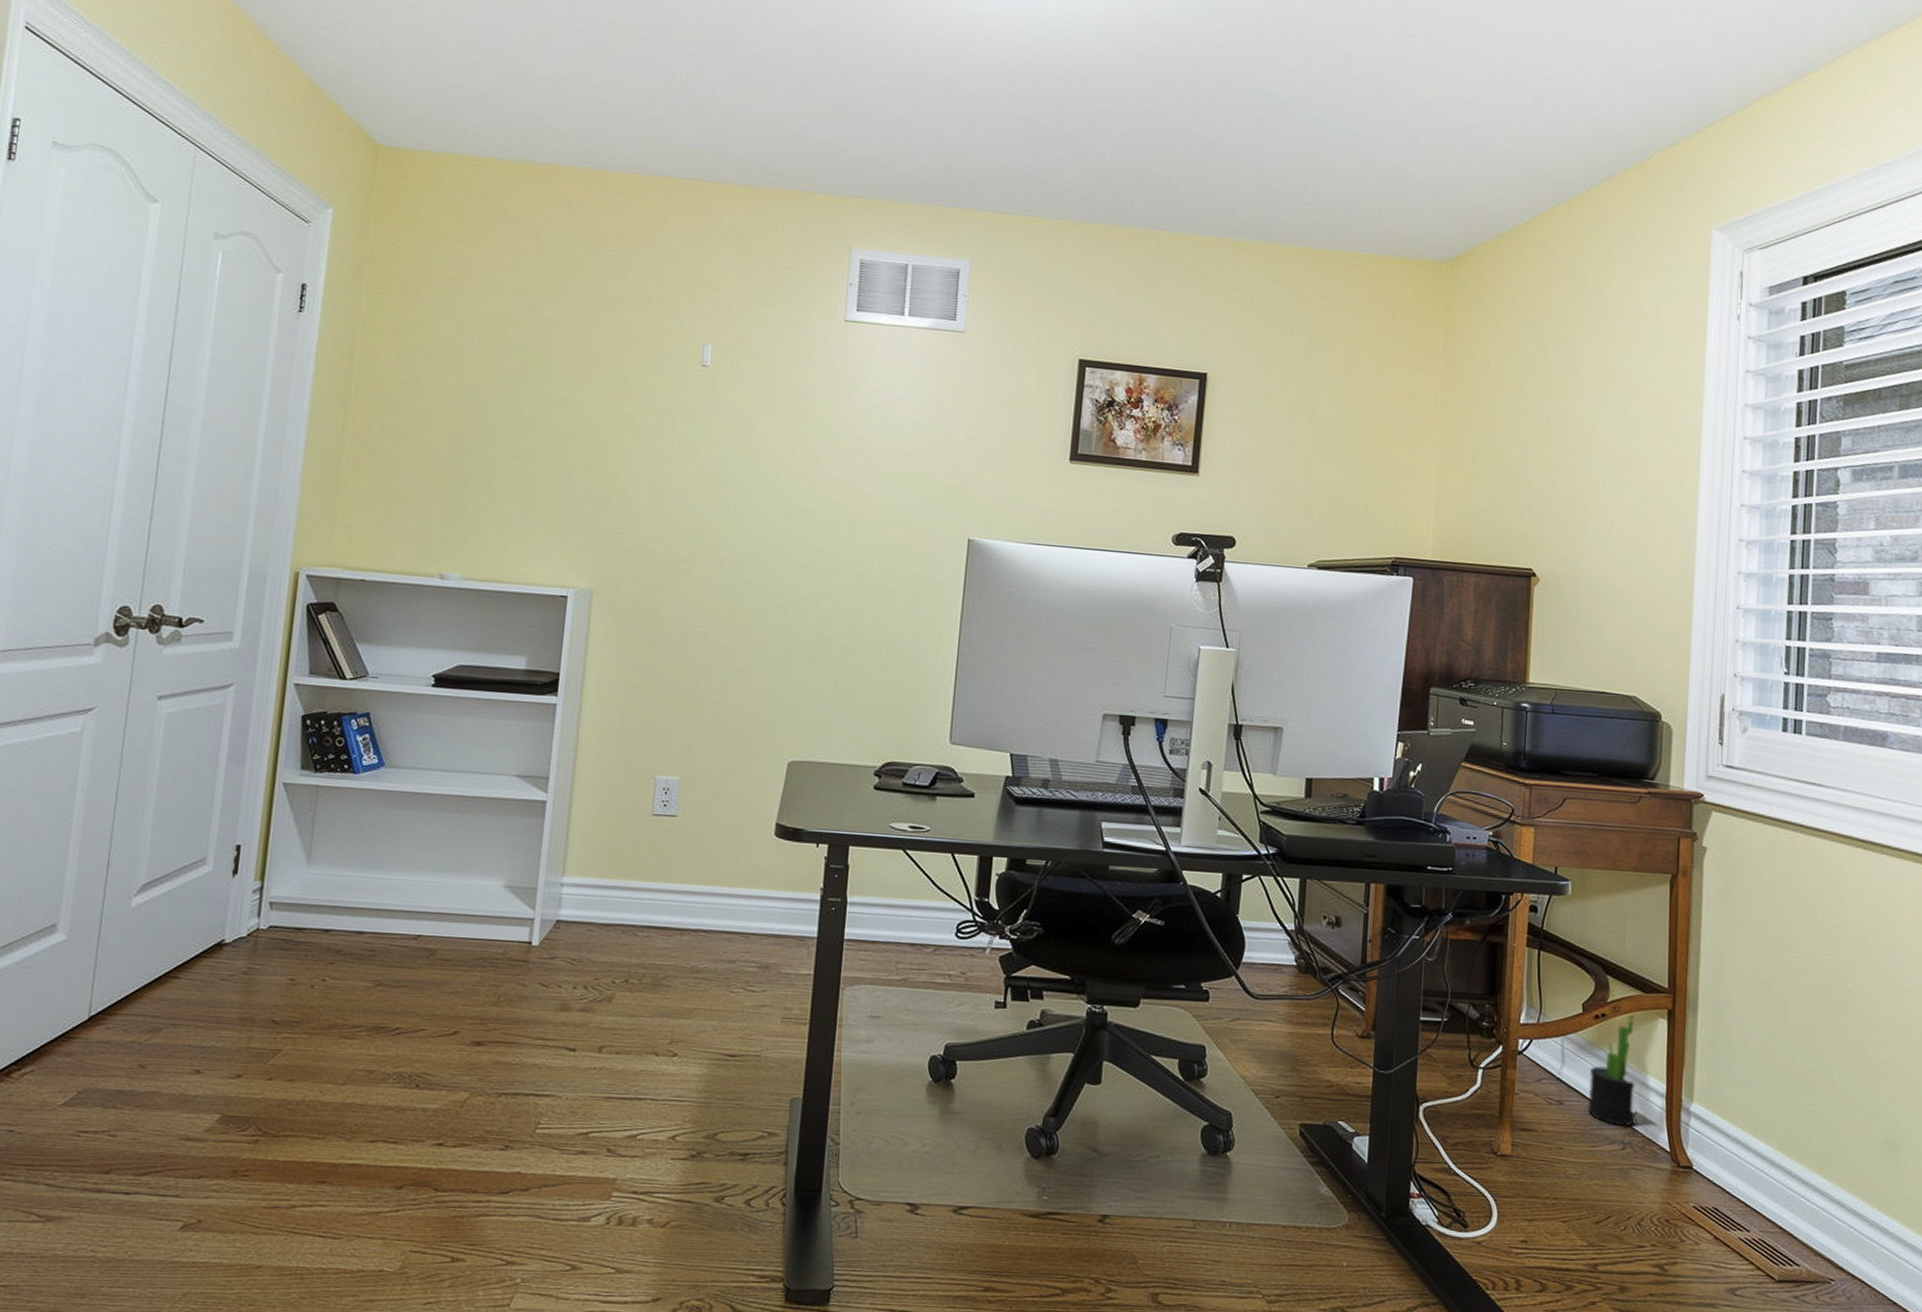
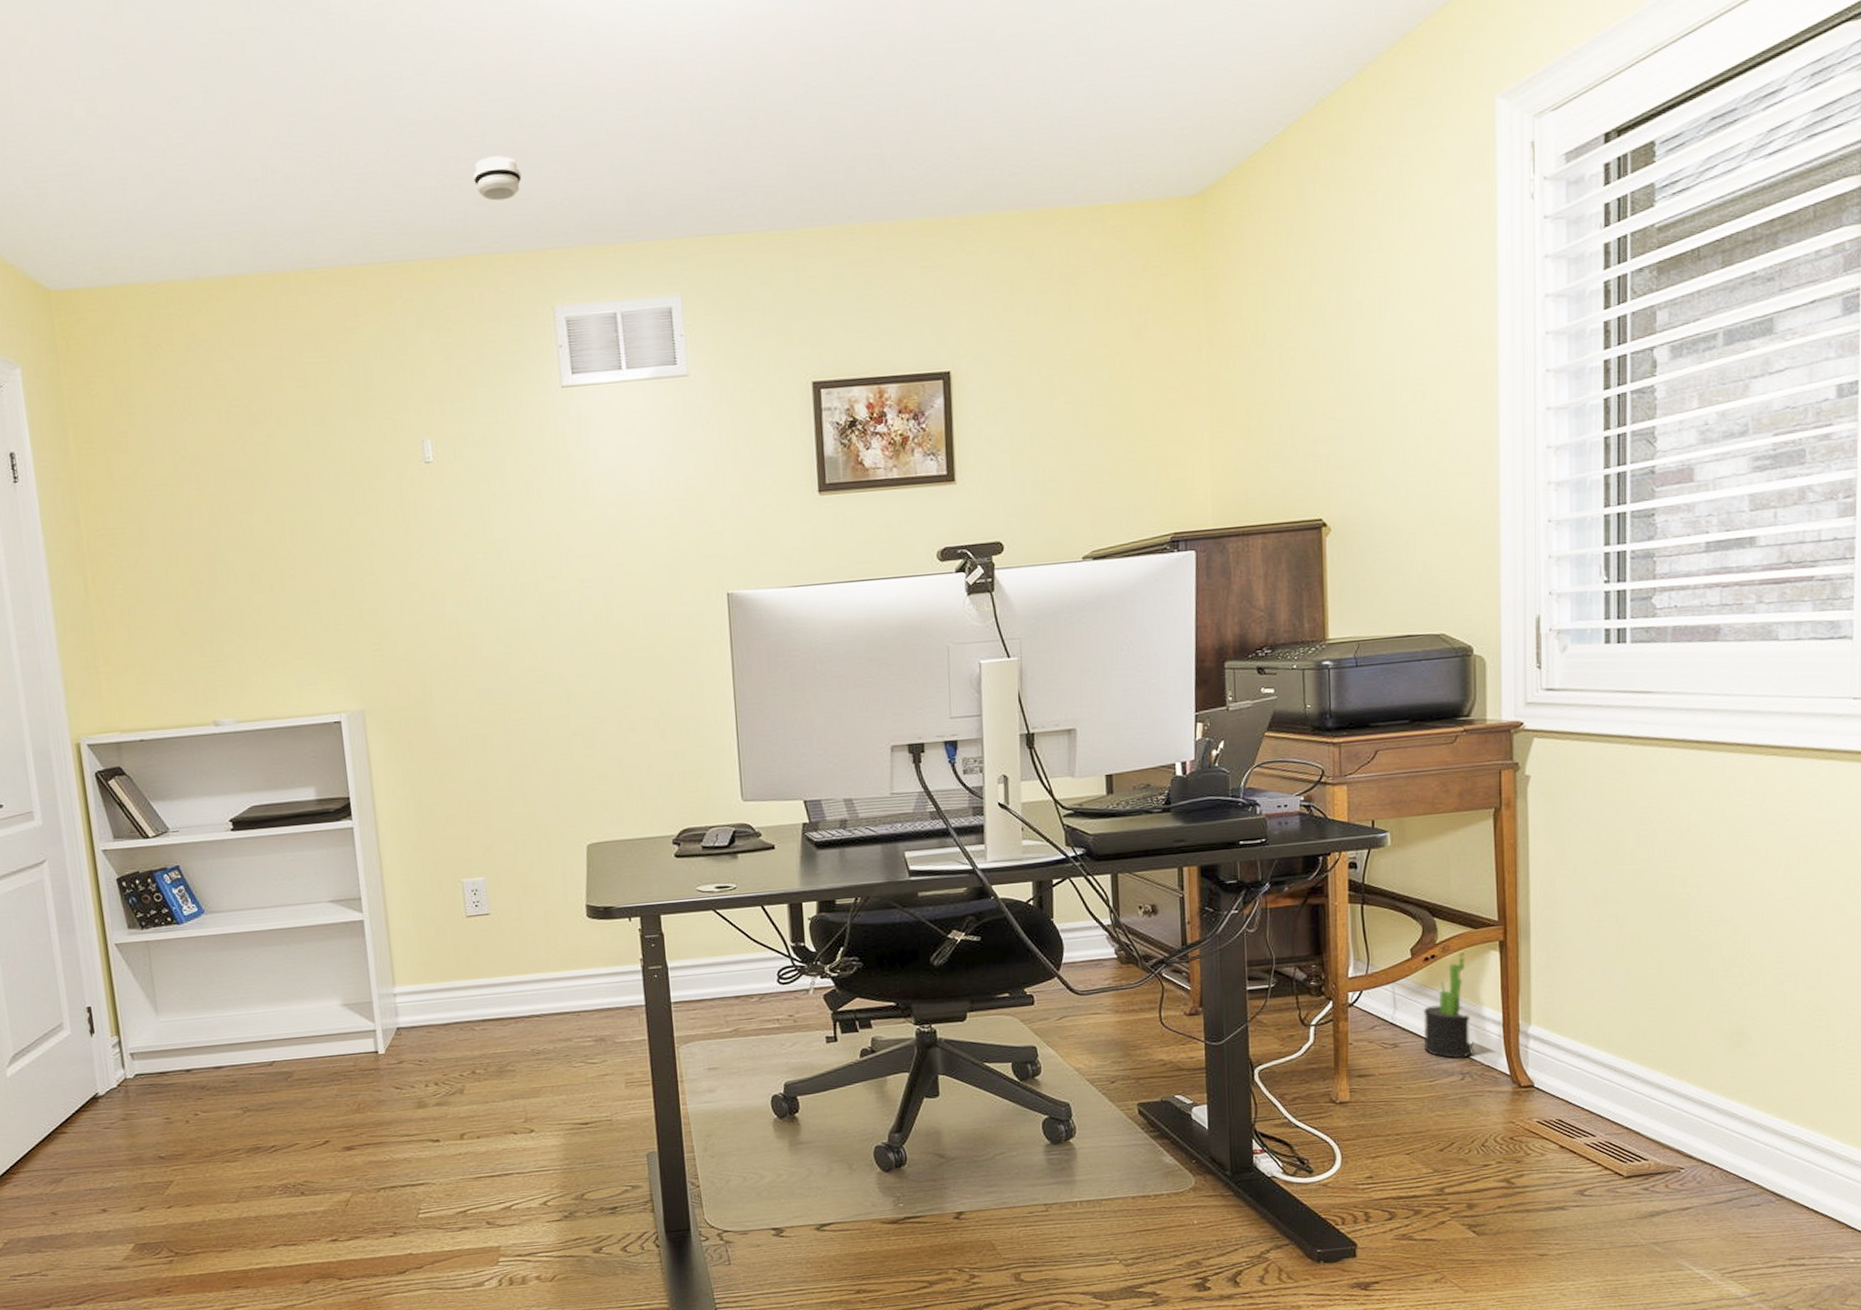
smoke detector: none [798,108,843,148] -> present [473,156,522,201]

